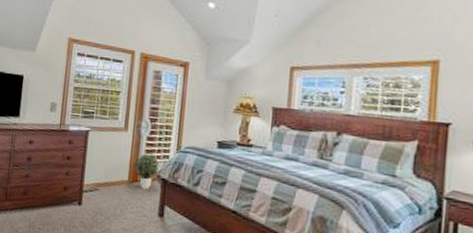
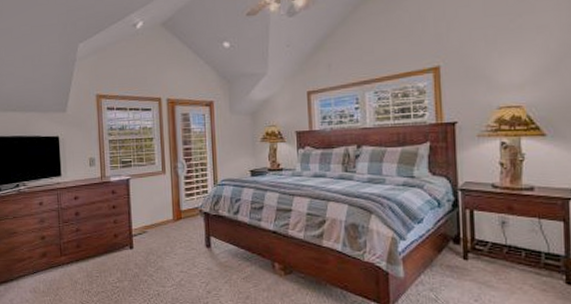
potted plant: present [134,153,159,190] -> none [177,192,200,225]

